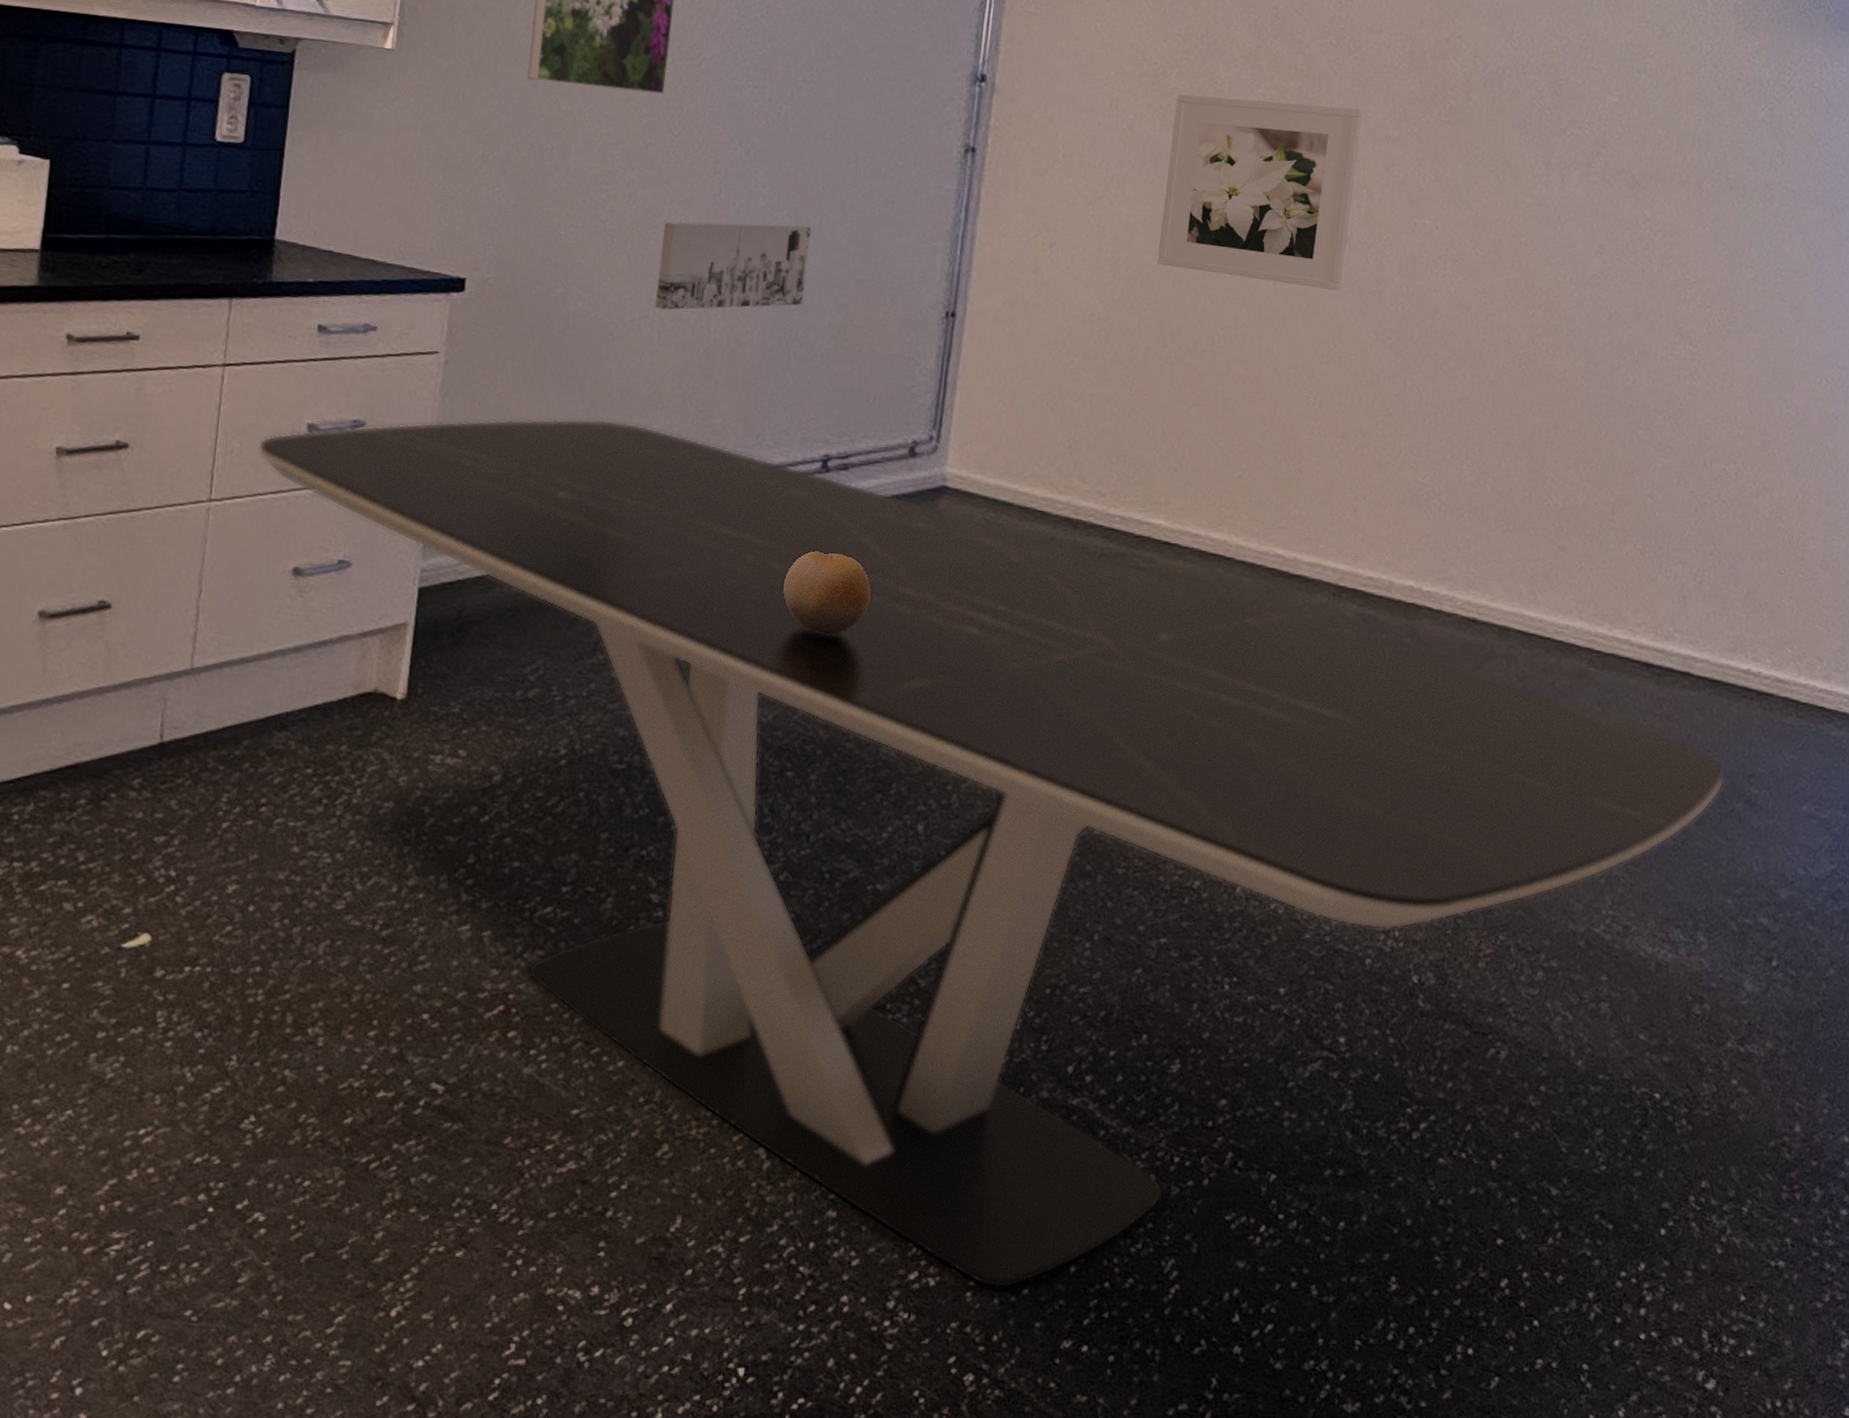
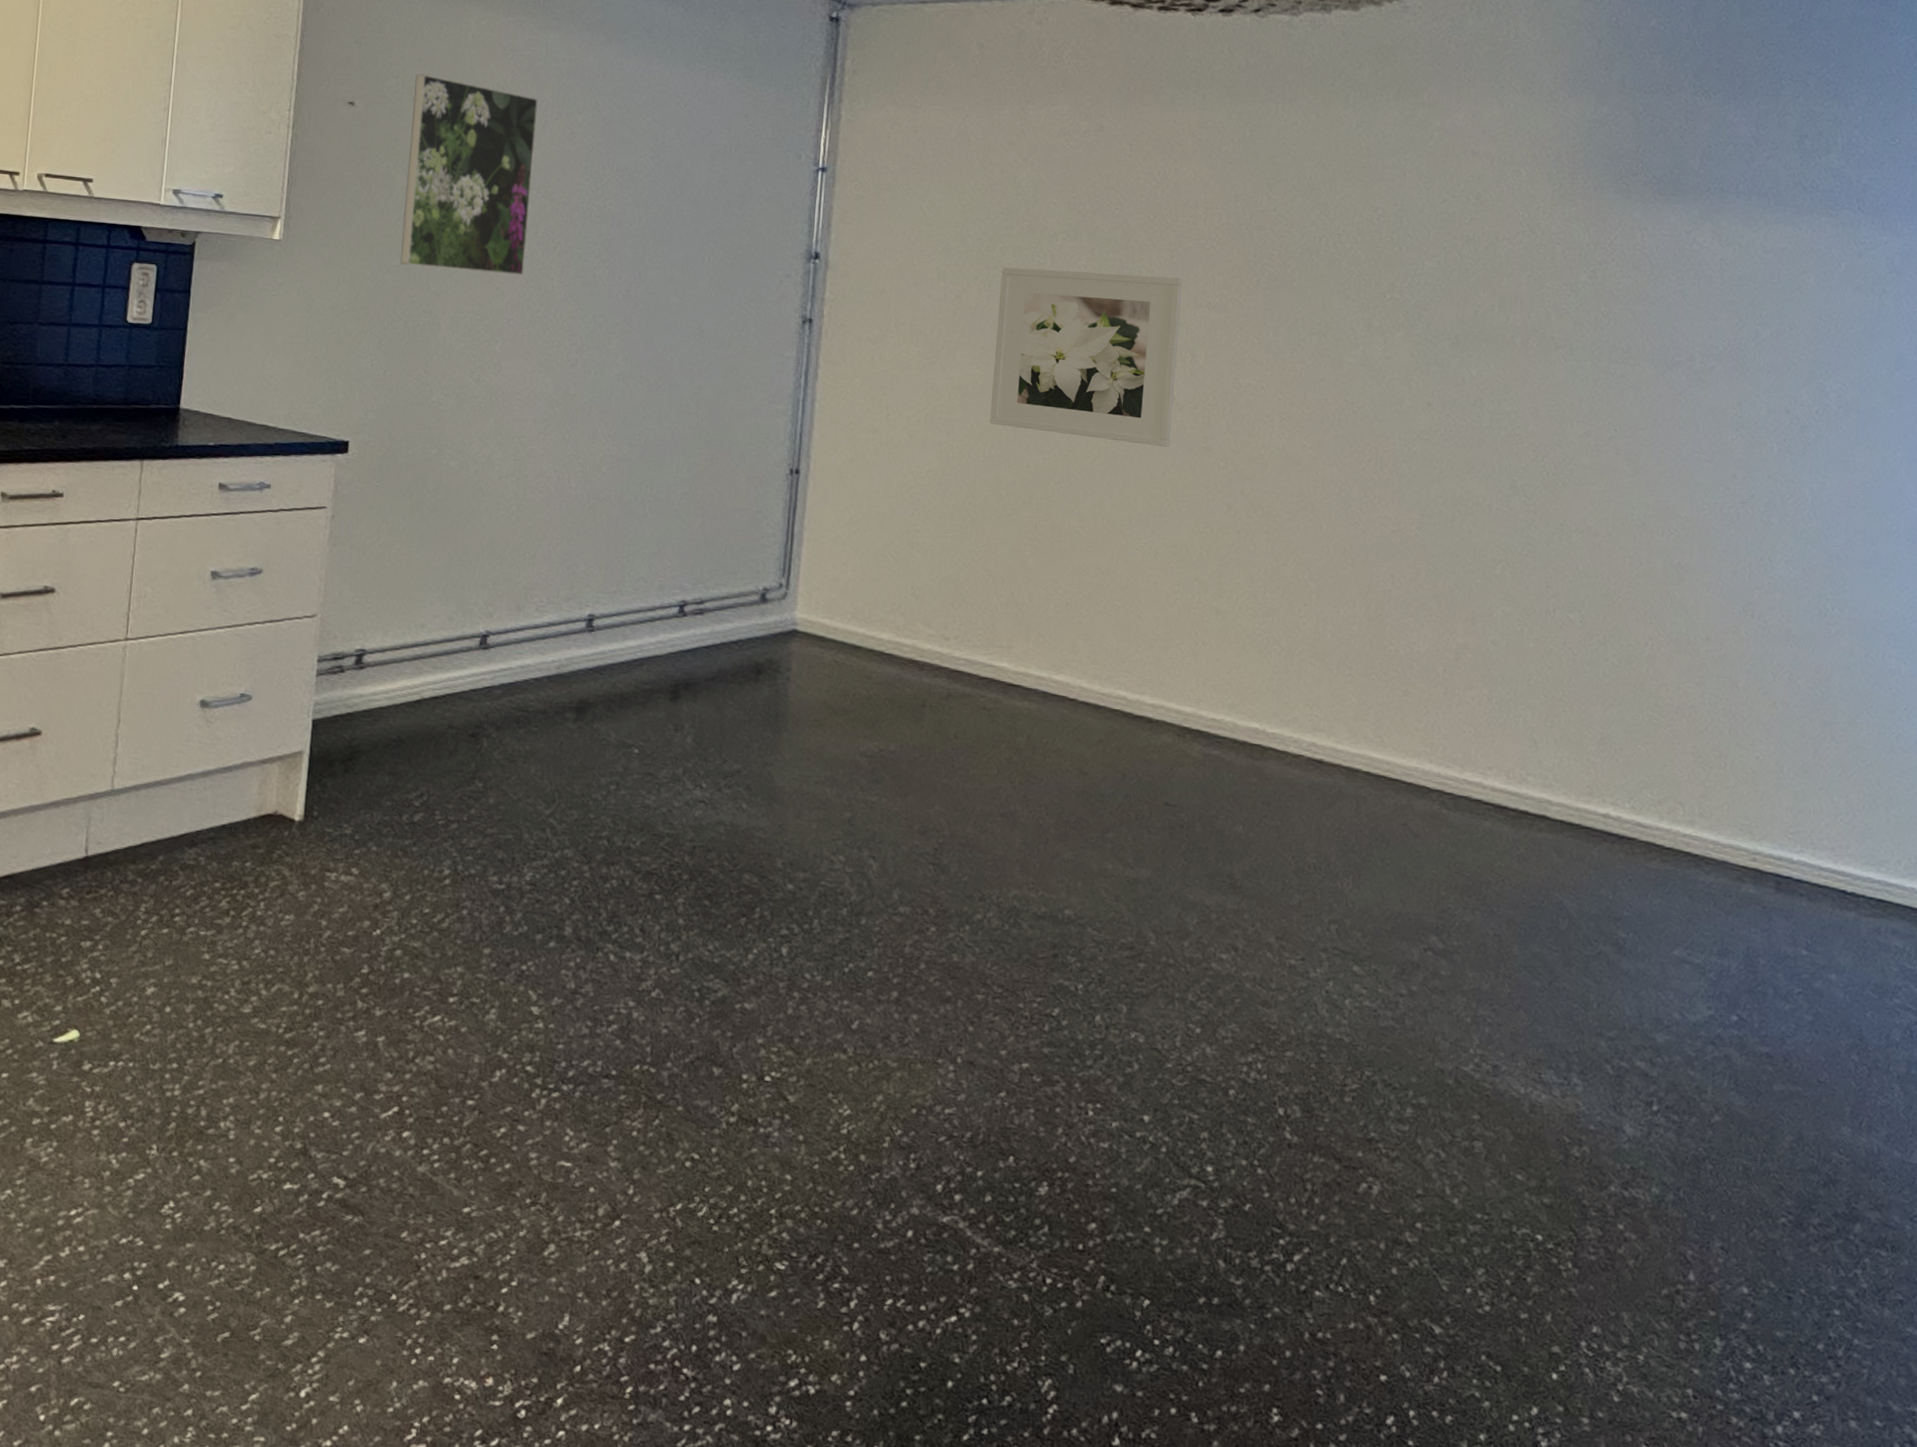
dining table: present [258,419,1726,1289] -> none [168,567,1590,1400]
wall art: present [655,222,812,310] -> none [520,389,662,469]
fruit: present [782,551,871,635] -> none [646,689,729,768]

